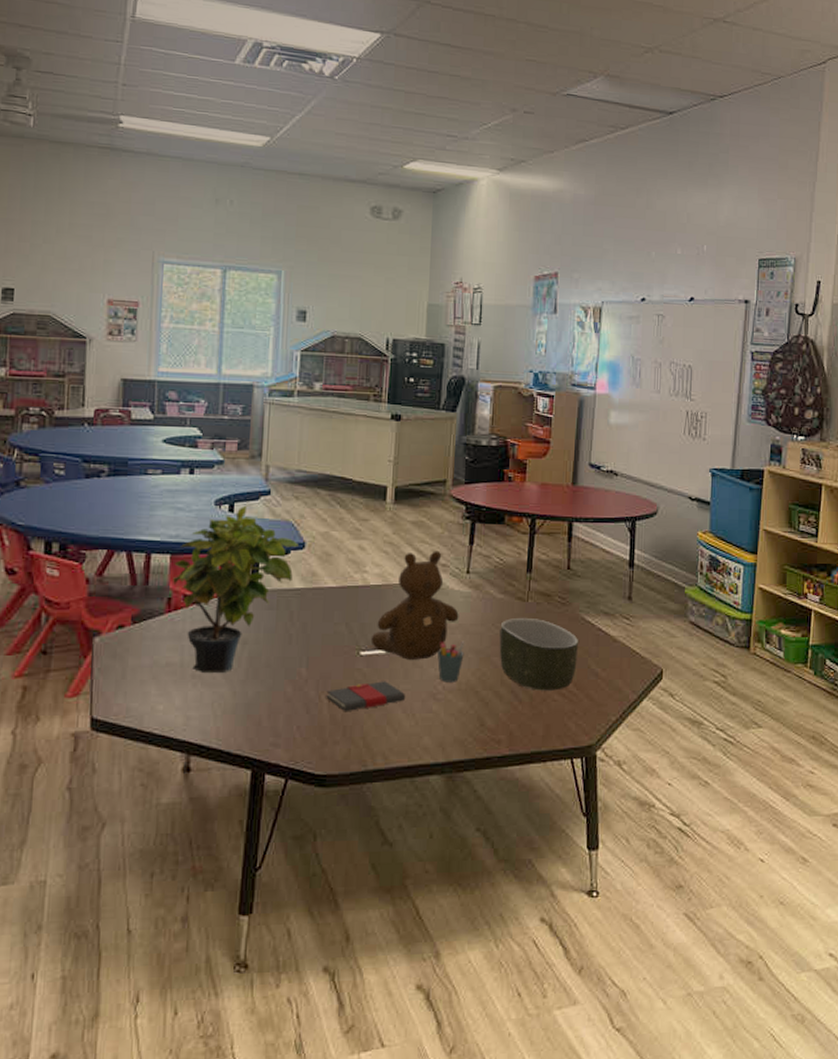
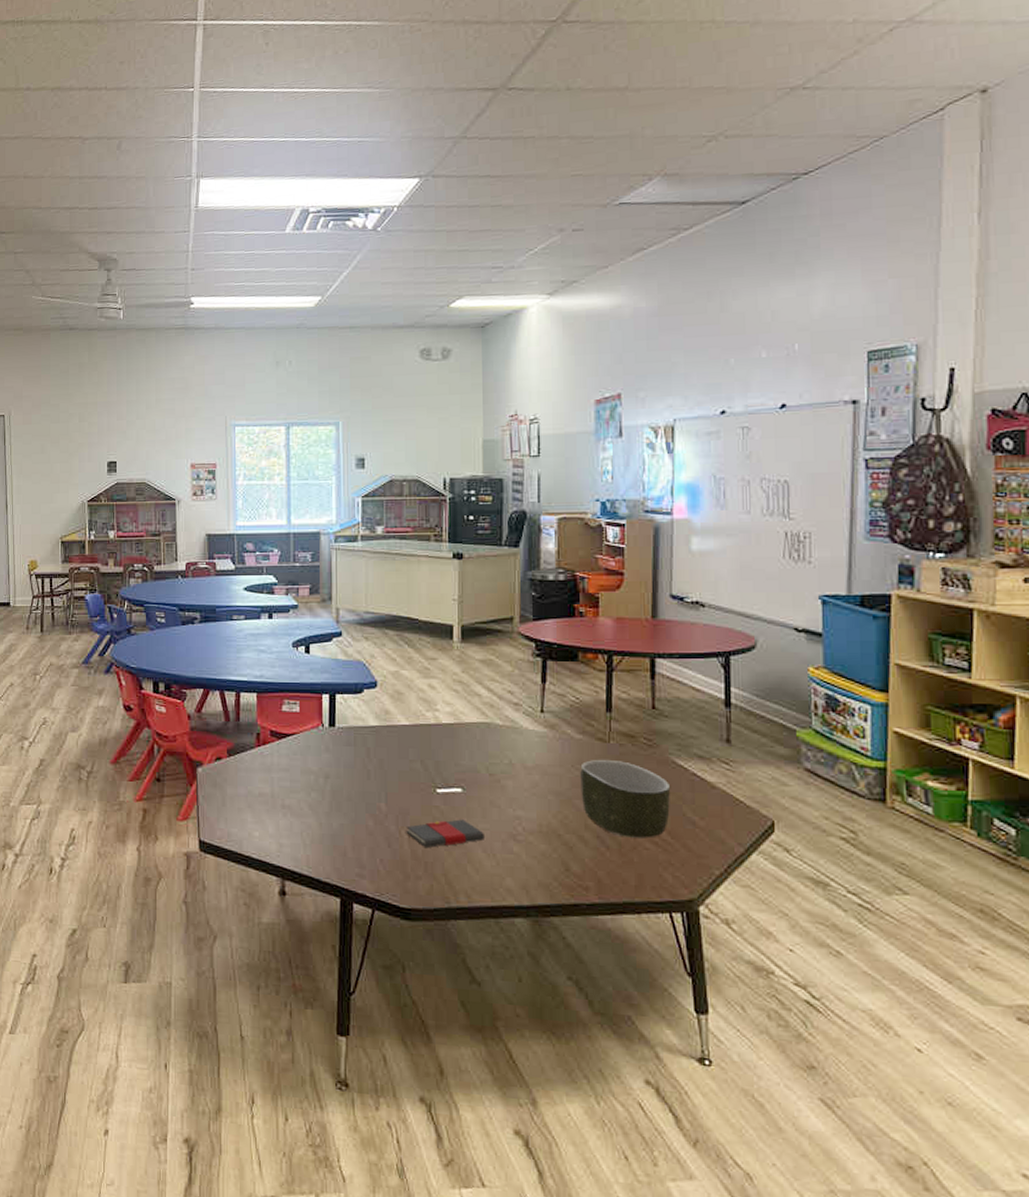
potted plant: present [173,505,300,674] -> none [260,646,372,805]
teddy bear: present [370,551,459,660] -> none [446,689,535,800]
pen holder: present [437,640,465,682] -> none [515,781,543,824]

